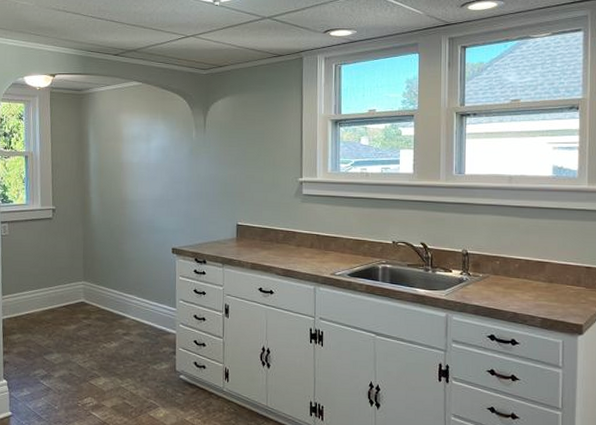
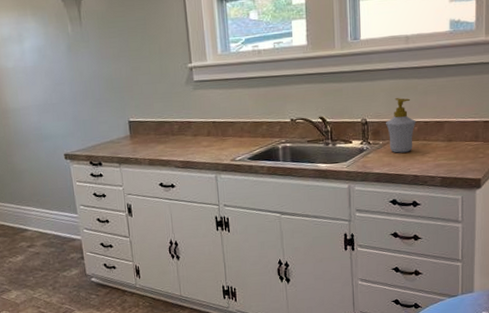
soap bottle: none [487,234,517,288] -> present [386,98,416,153]

